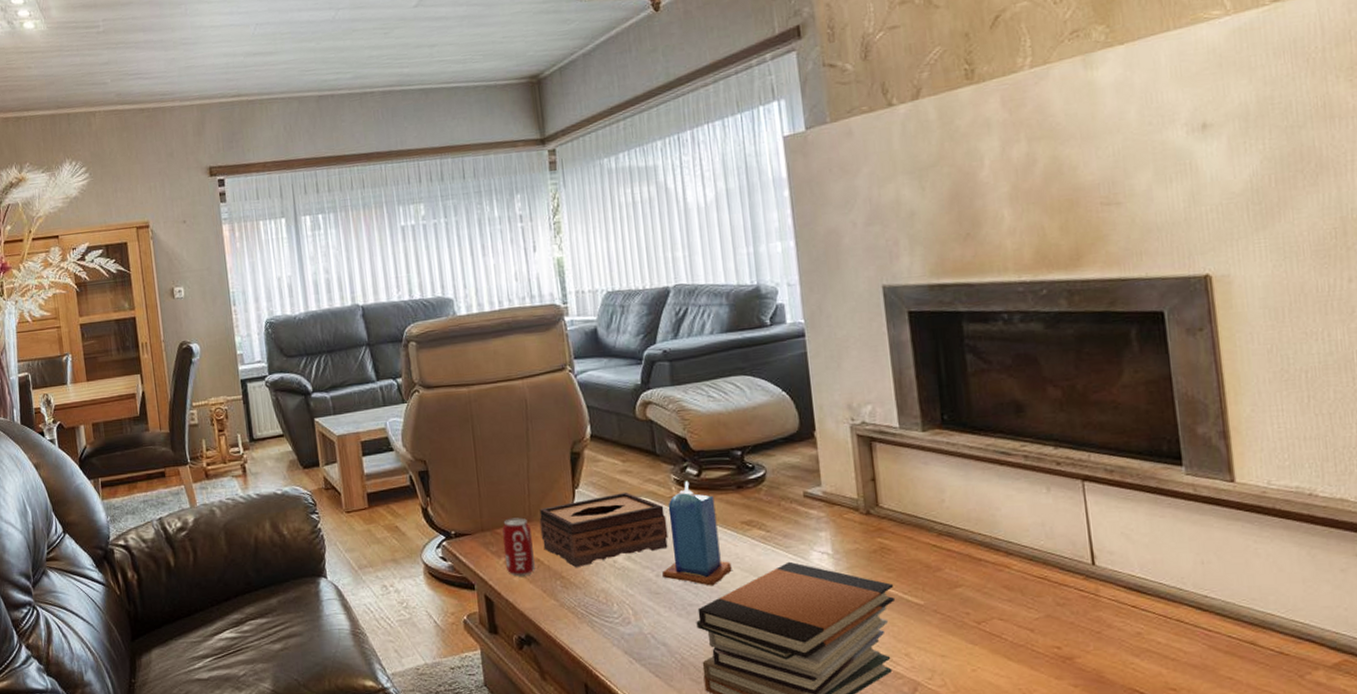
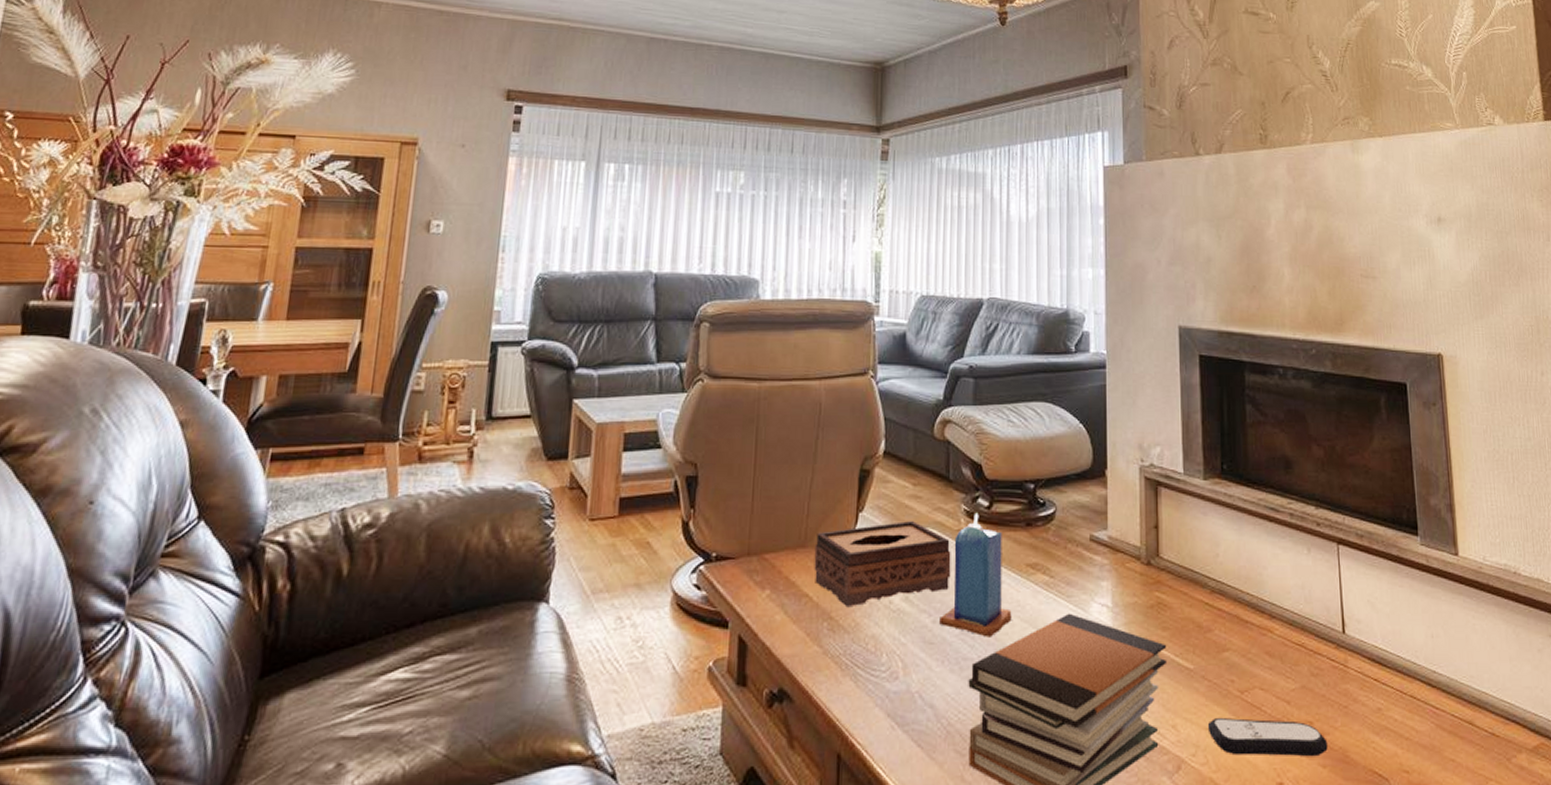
beverage can: present [502,517,535,577] -> none [768,542,804,615]
remote control: none [943,645,1079,678] -> present [1207,717,1328,757]

